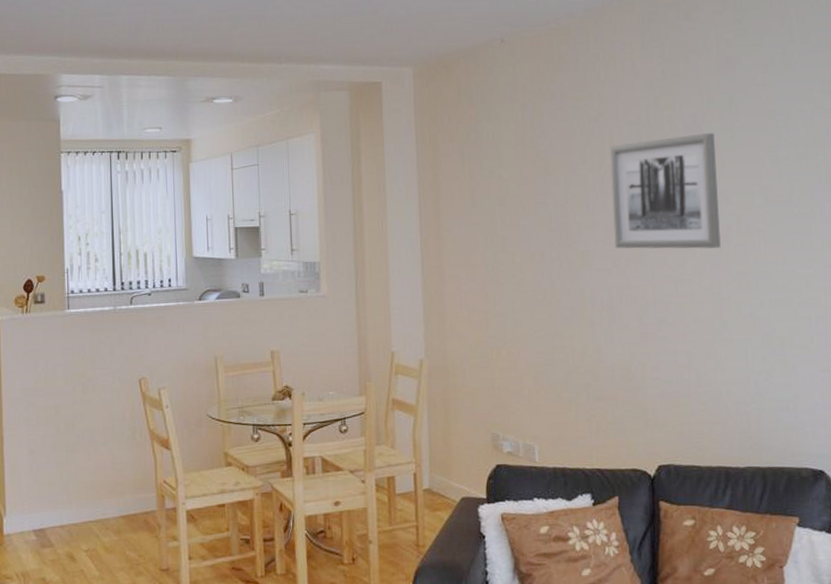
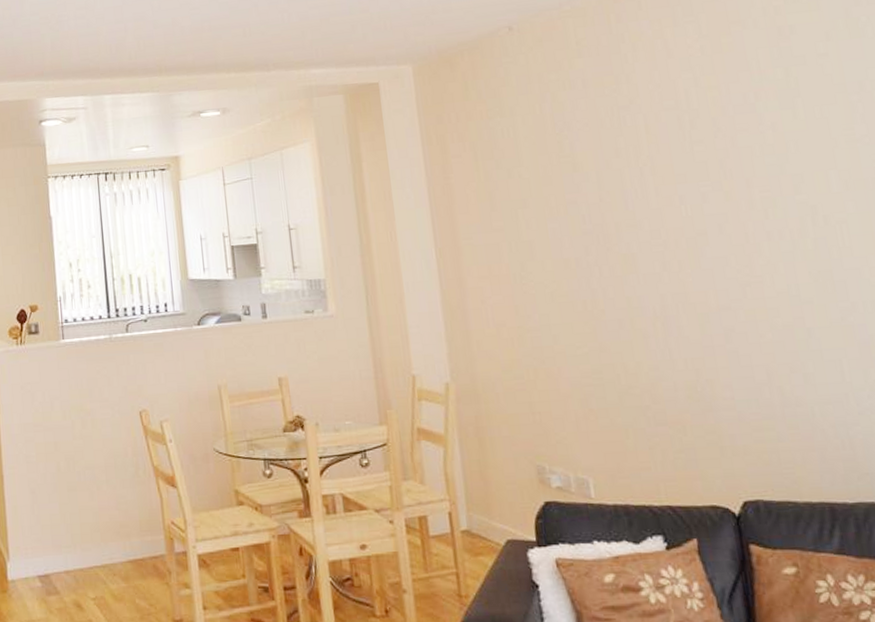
wall art: present [609,133,722,249] -> none [646,113,795,250]

